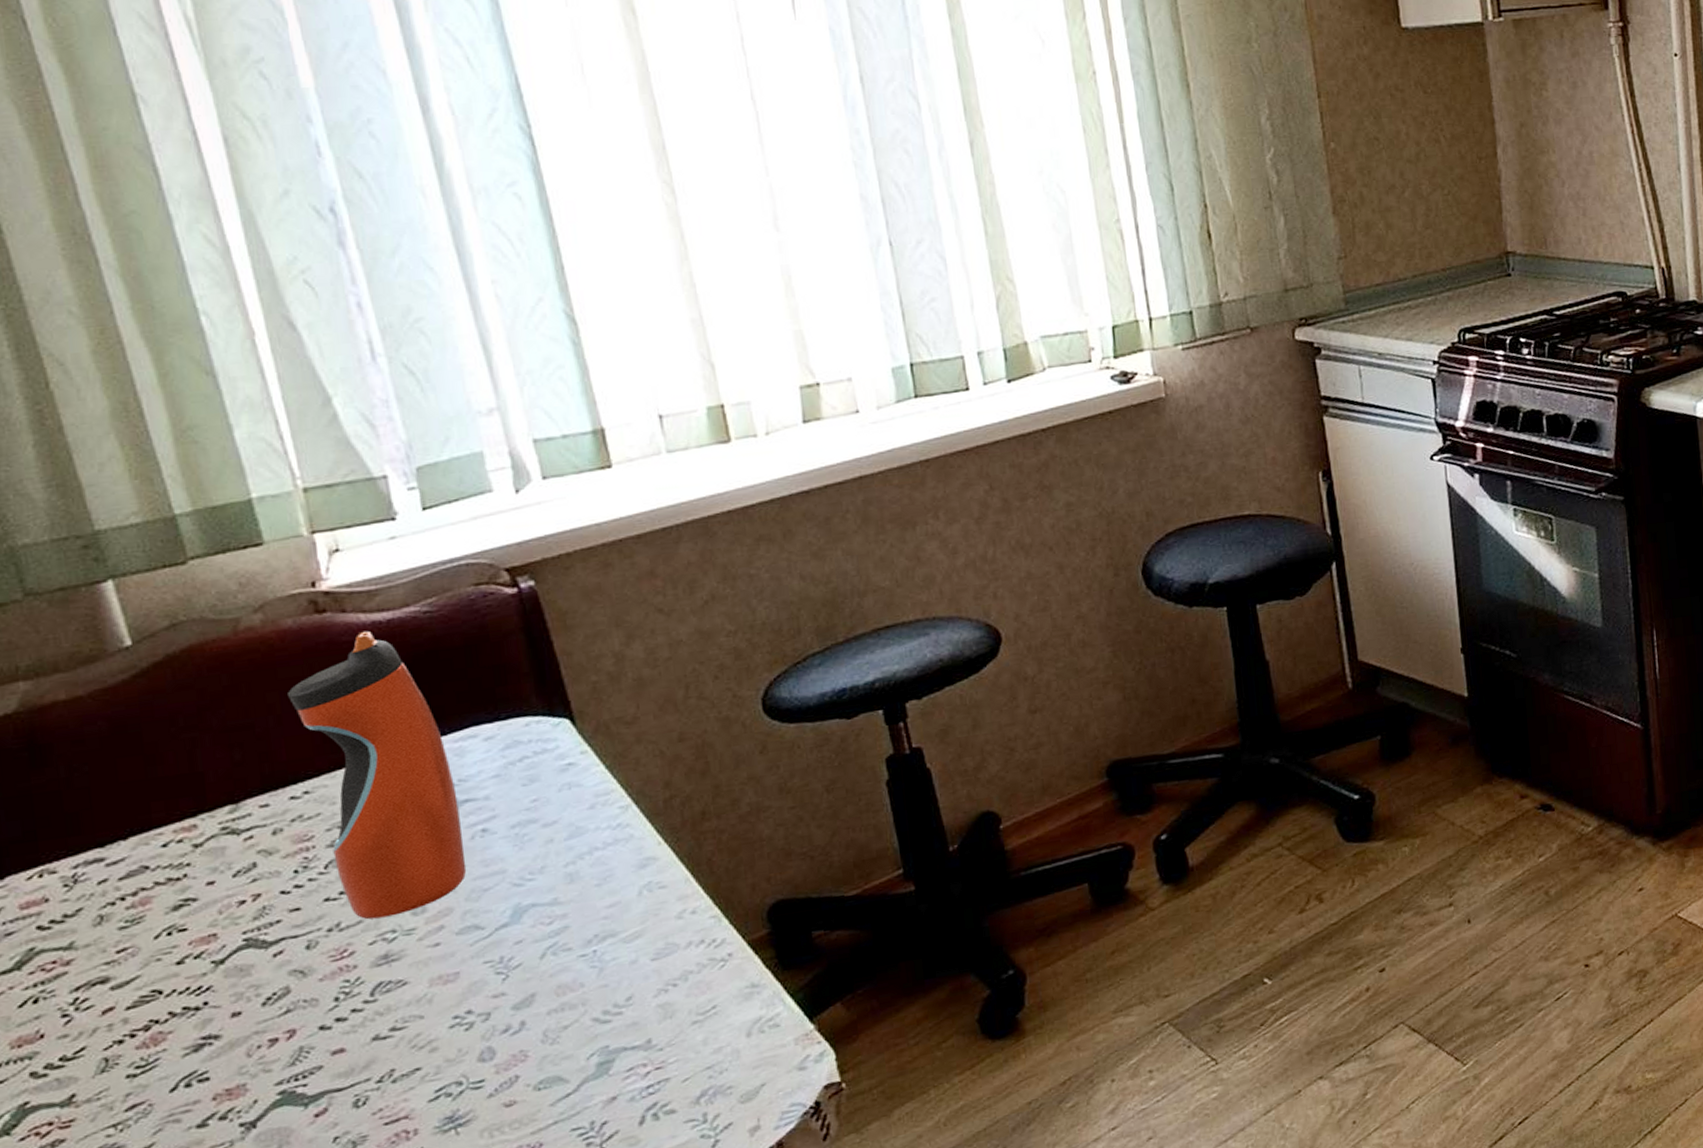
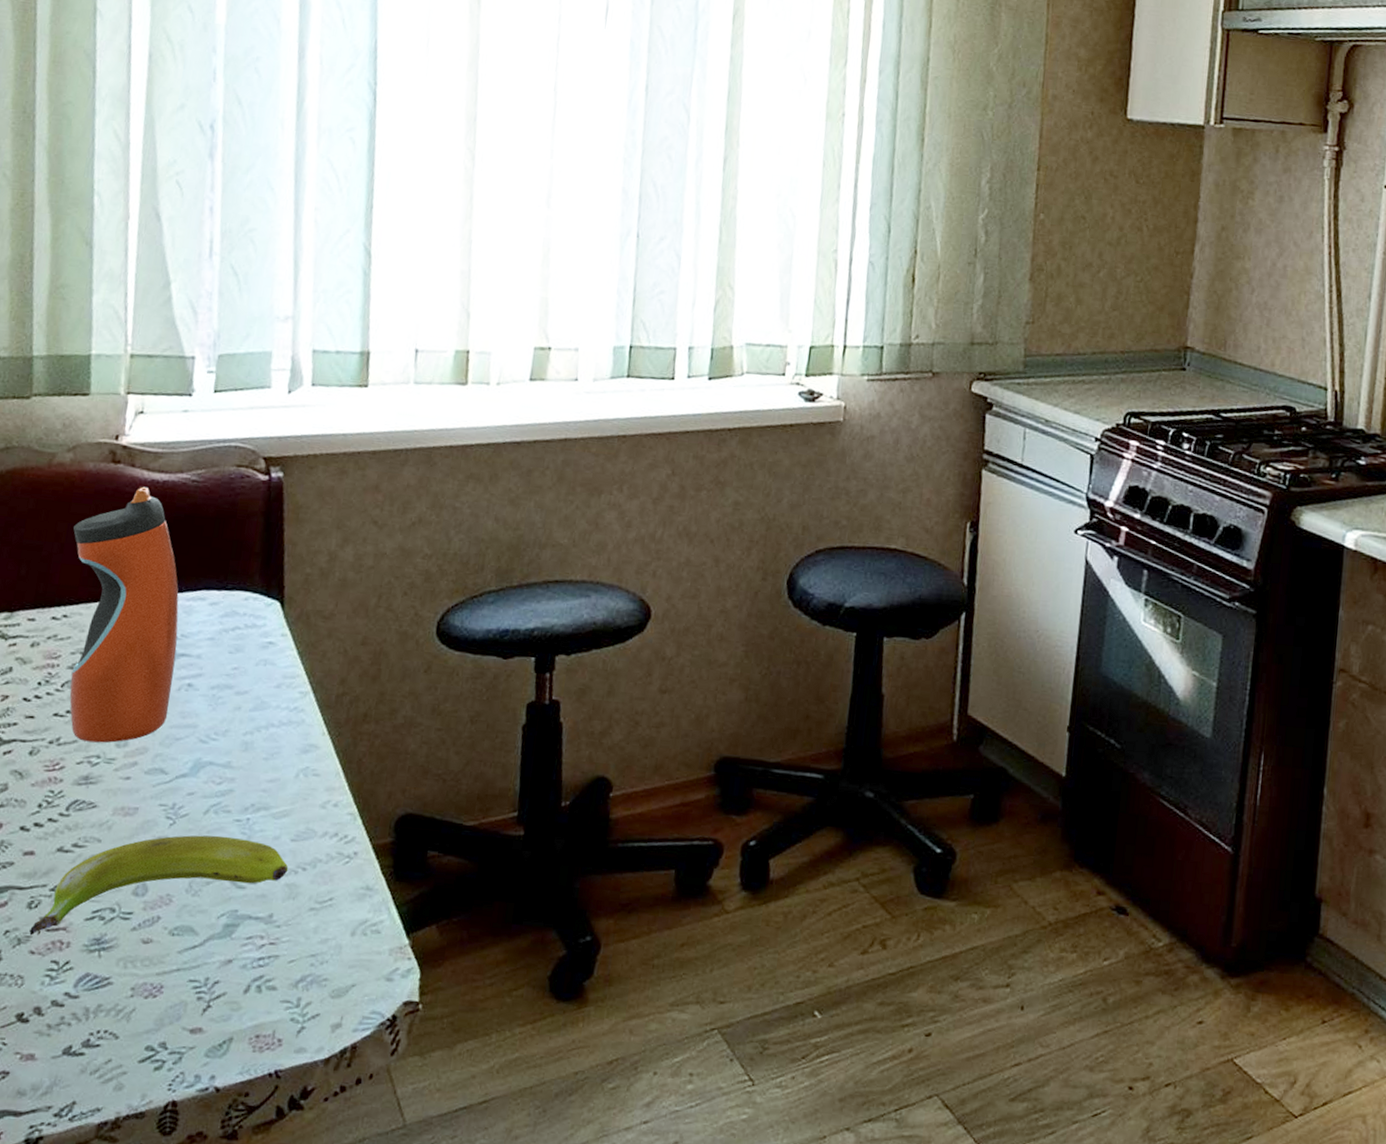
banana: none [364,971,657,1135] -> present [29,835,289,936]

